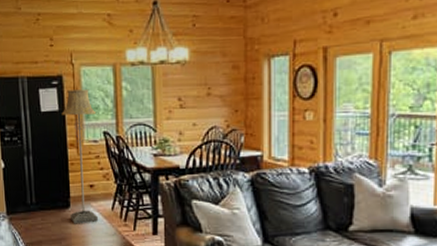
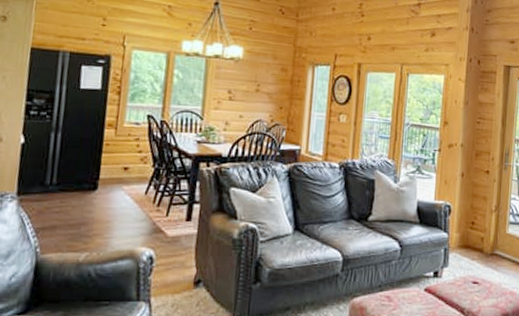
floor lamp: present [61,89,99,224] -> none [95,70,143,208]

